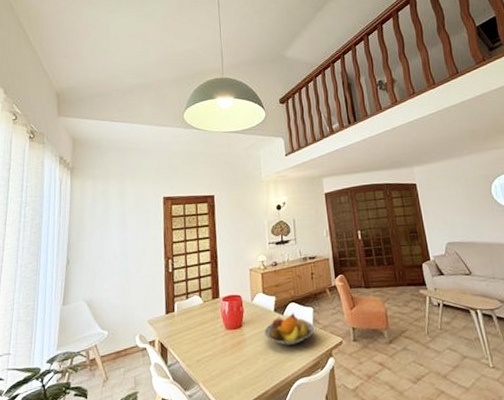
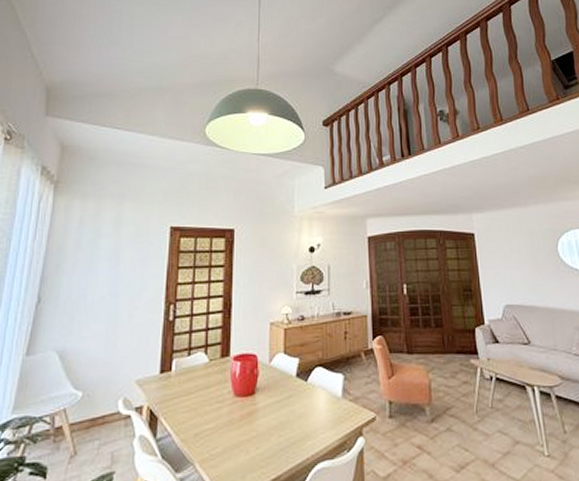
fruit bowl: present [264,313,315,346] -> none [282,379,343,420]

